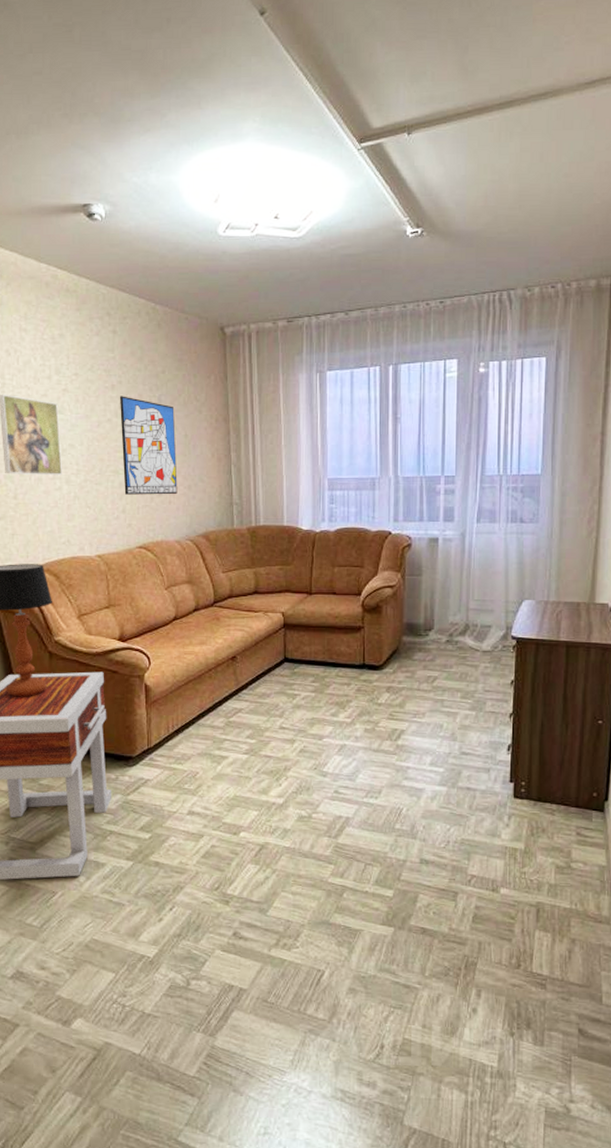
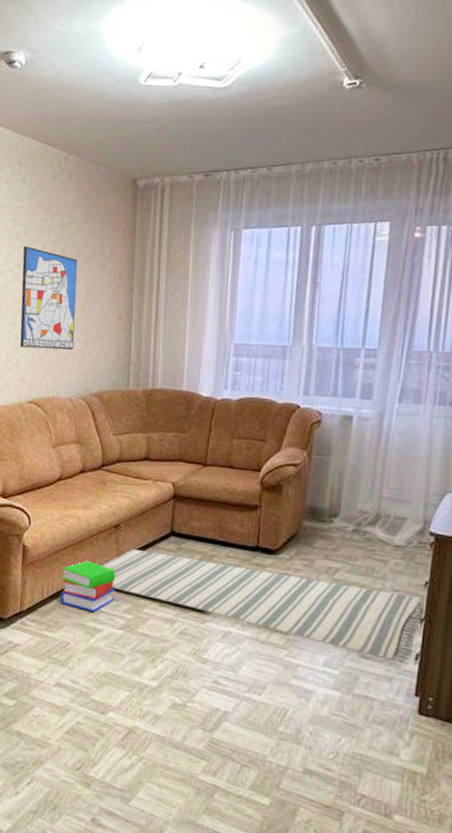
rug: none [185,678,514,755] -> present [62,549,428,664]
book: none [185,694,237,742] -> present [60,561,116,613]

